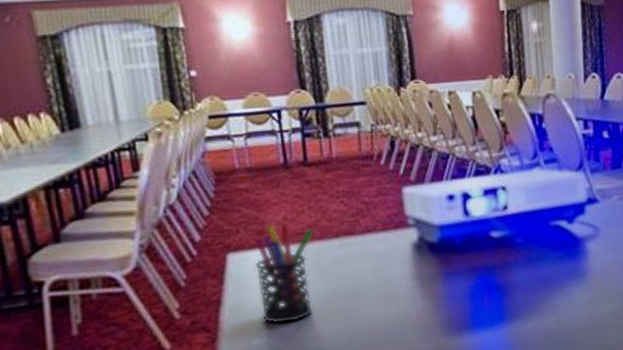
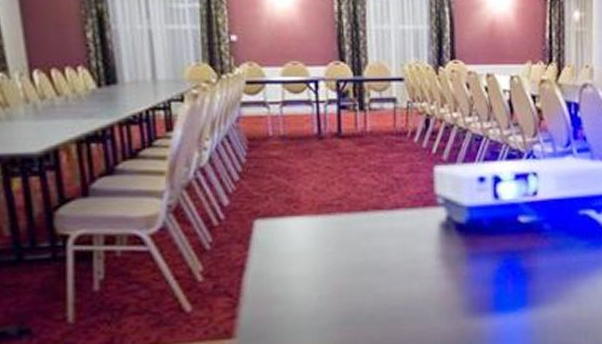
pen holder: present [254,222,314,324] -> none [281,193,343,293]

